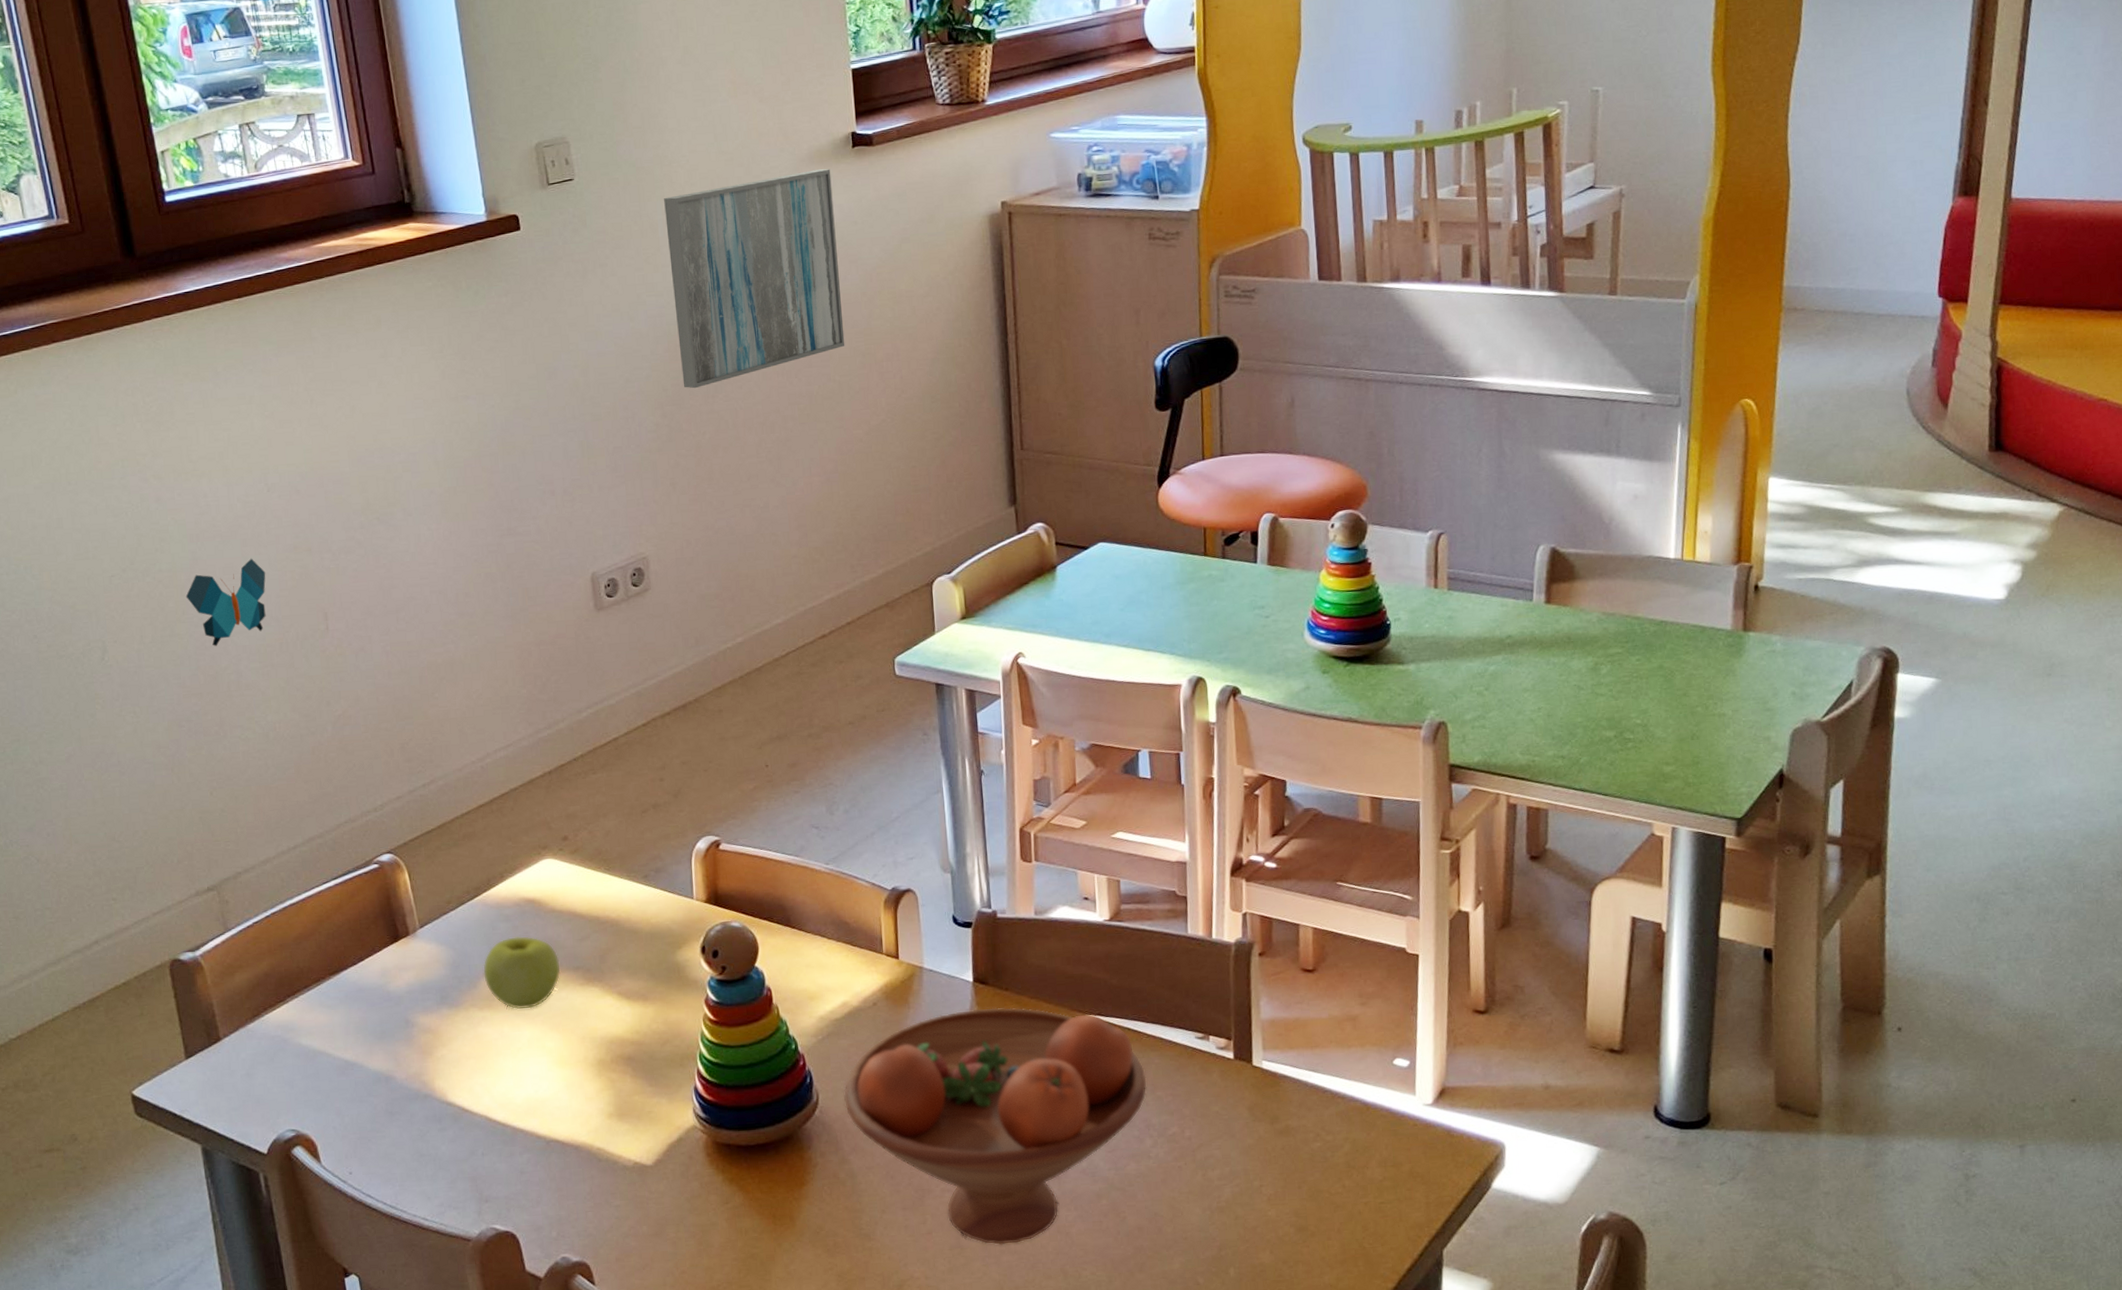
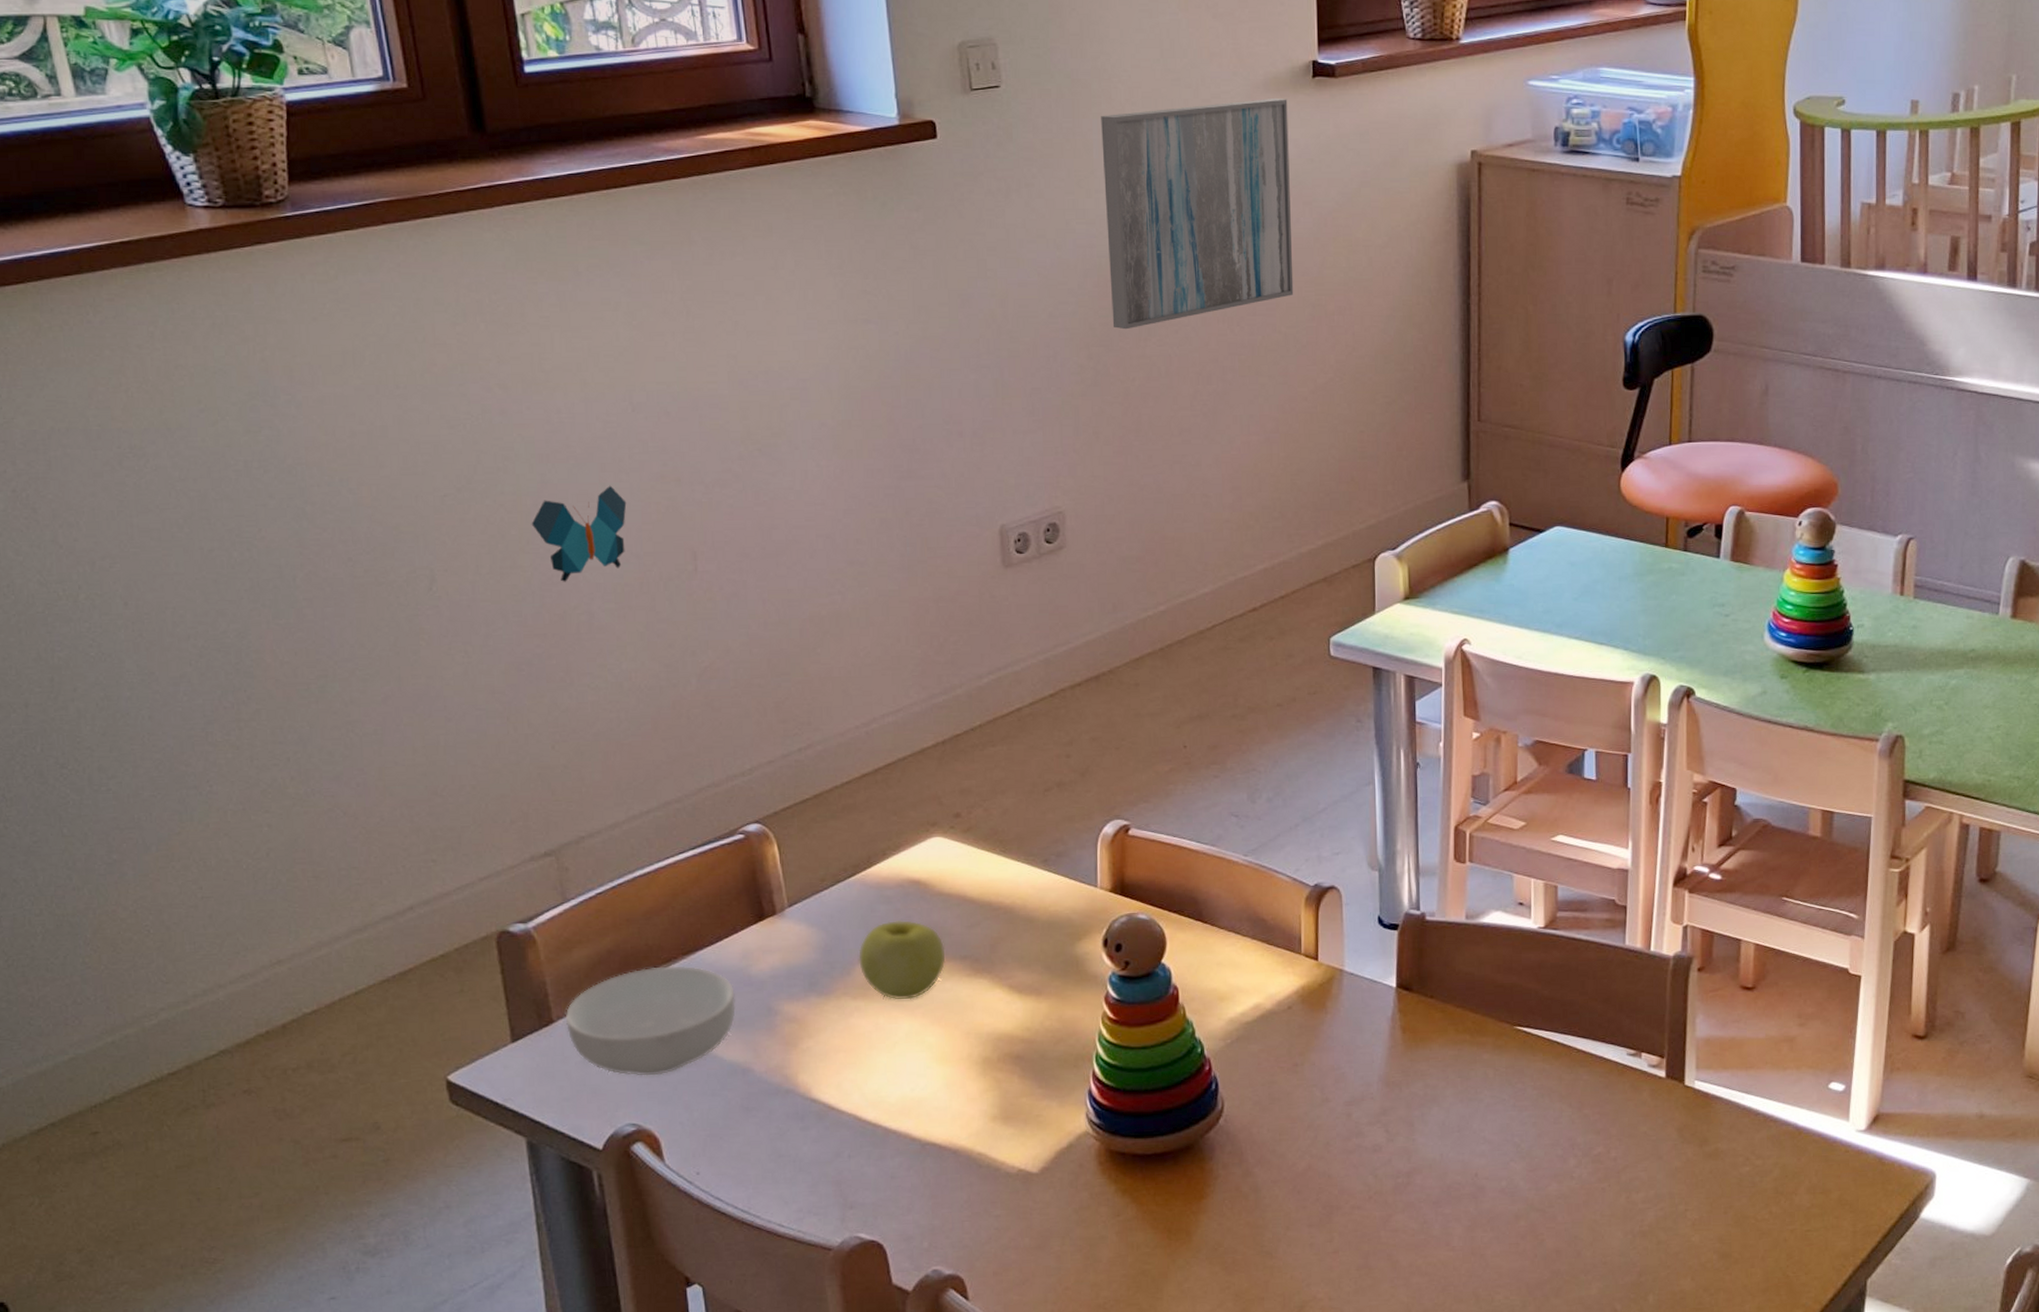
cereal bowl: none [230,985,378,1086] -> present [565,965,736,1076]
fruit bowl: present [844,1007,1147,1246] -> none [1251,1015,1574,1267]

